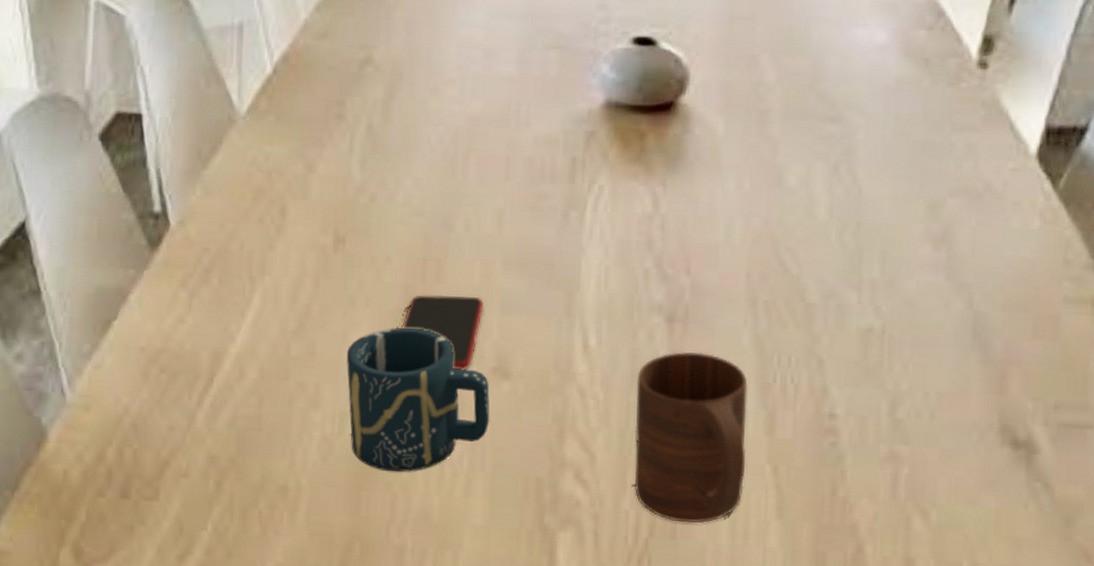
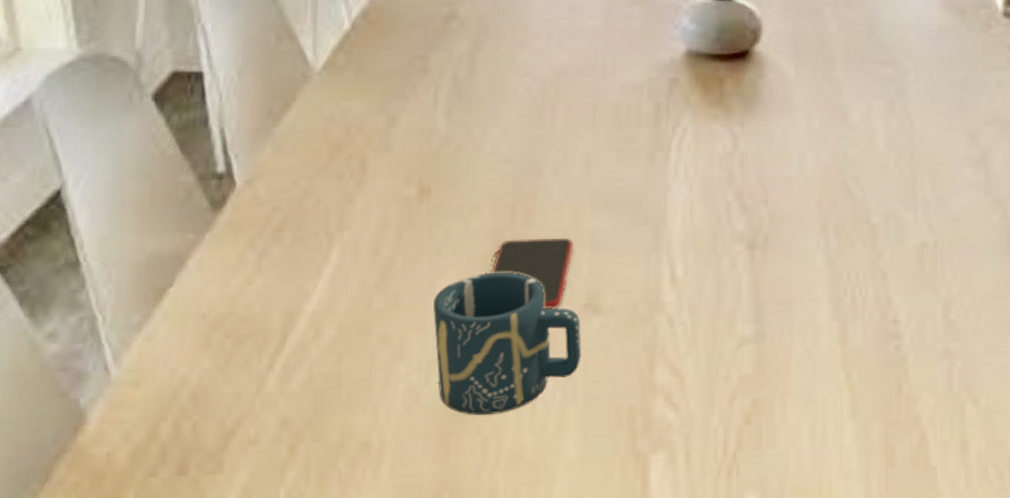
cup: present [634,351,748,524] -> none [721,274,823,433]

